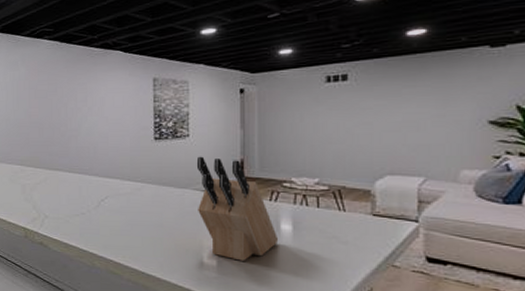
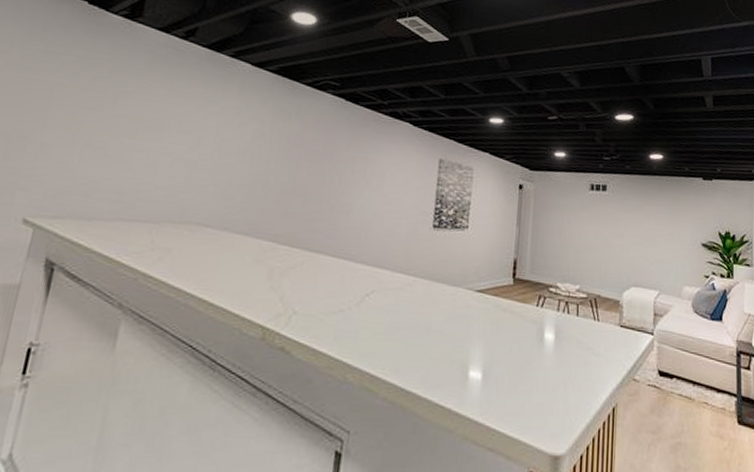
knife block: present [196,156,279,261] -> none [468,251,542,374]

